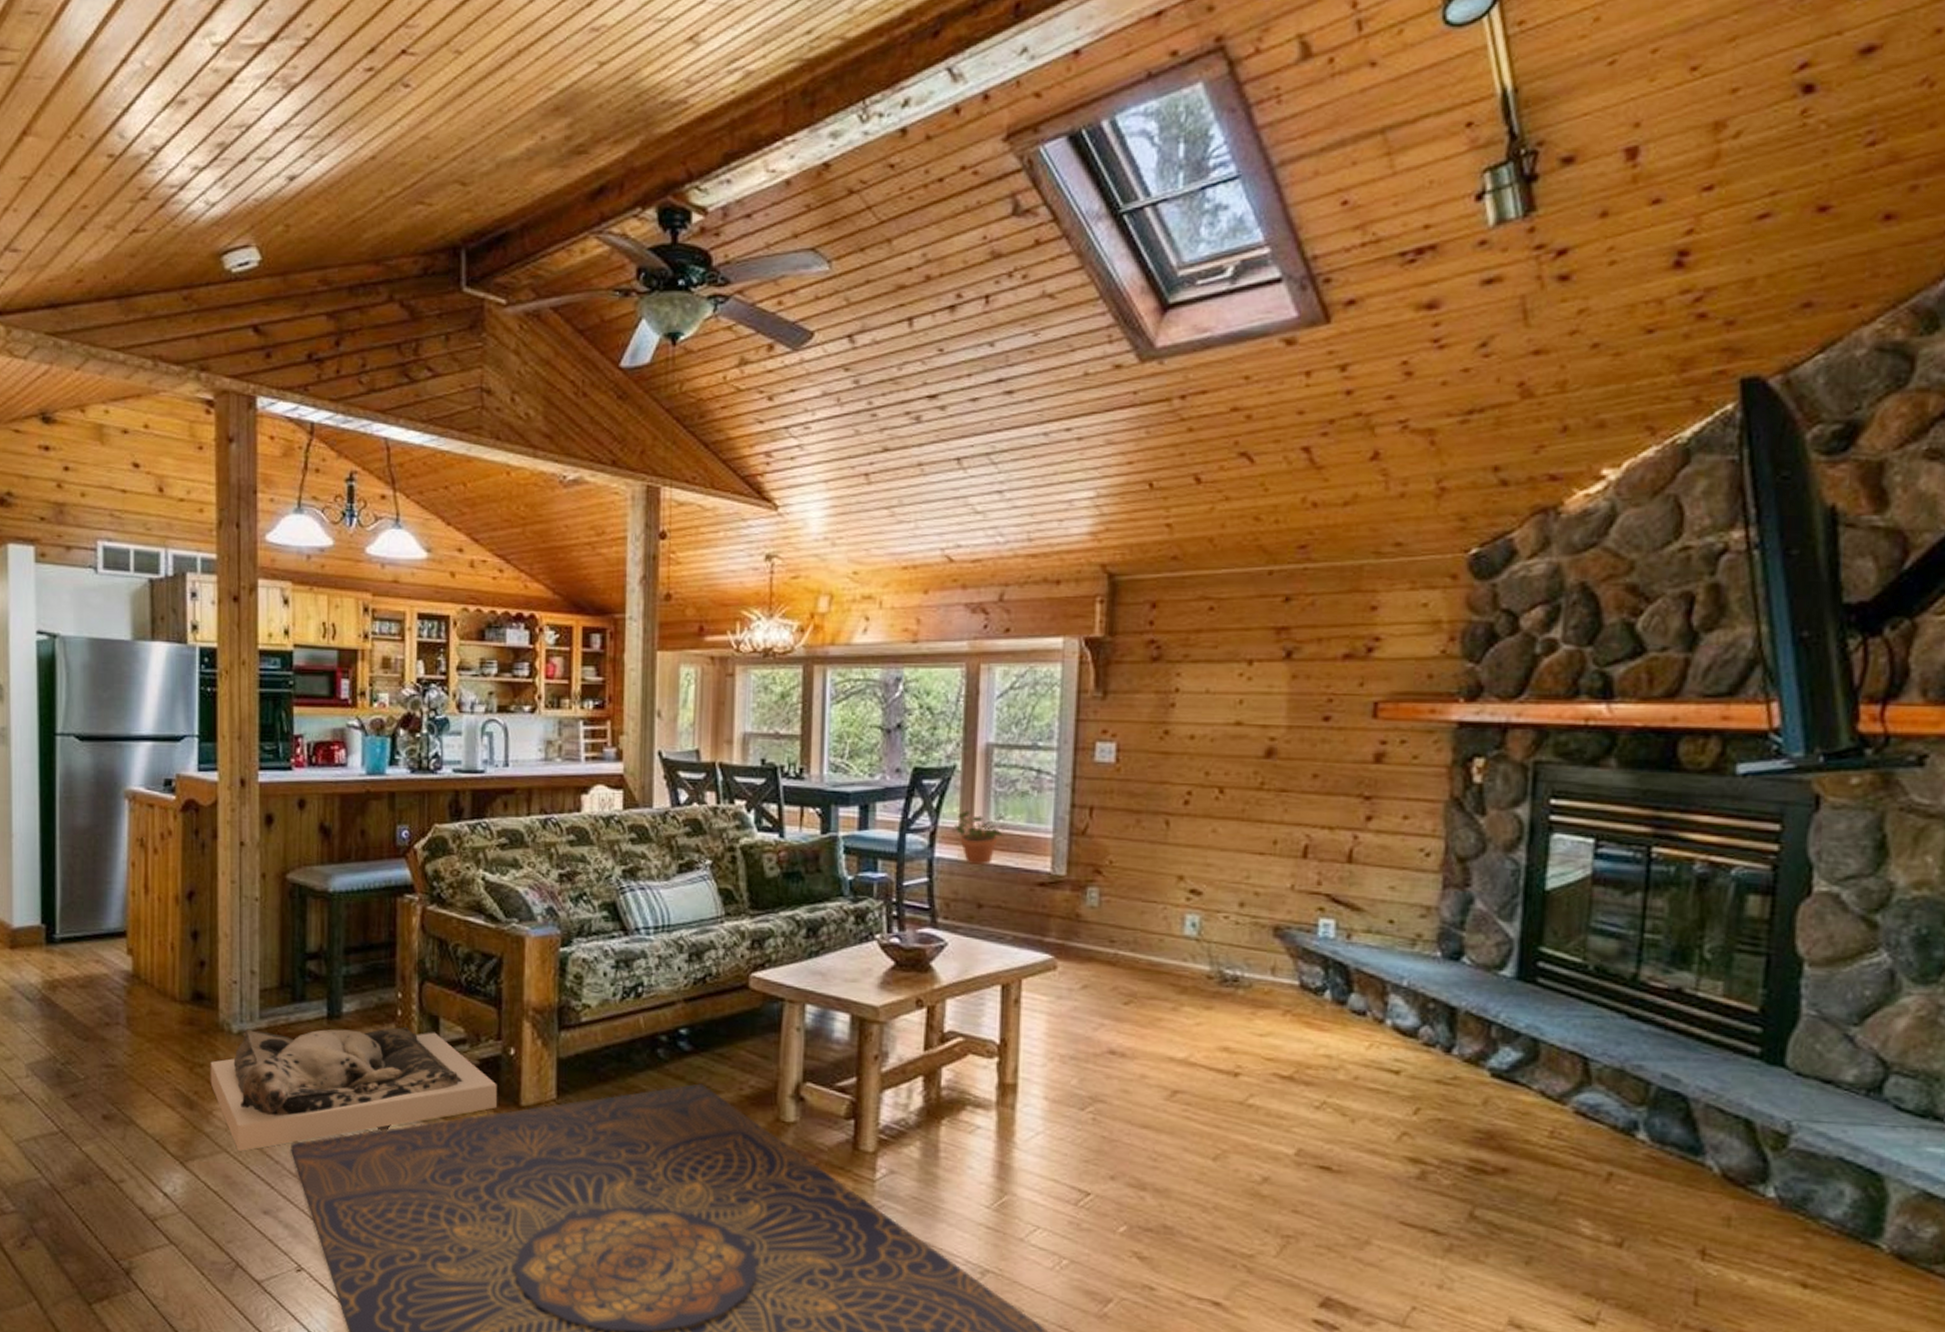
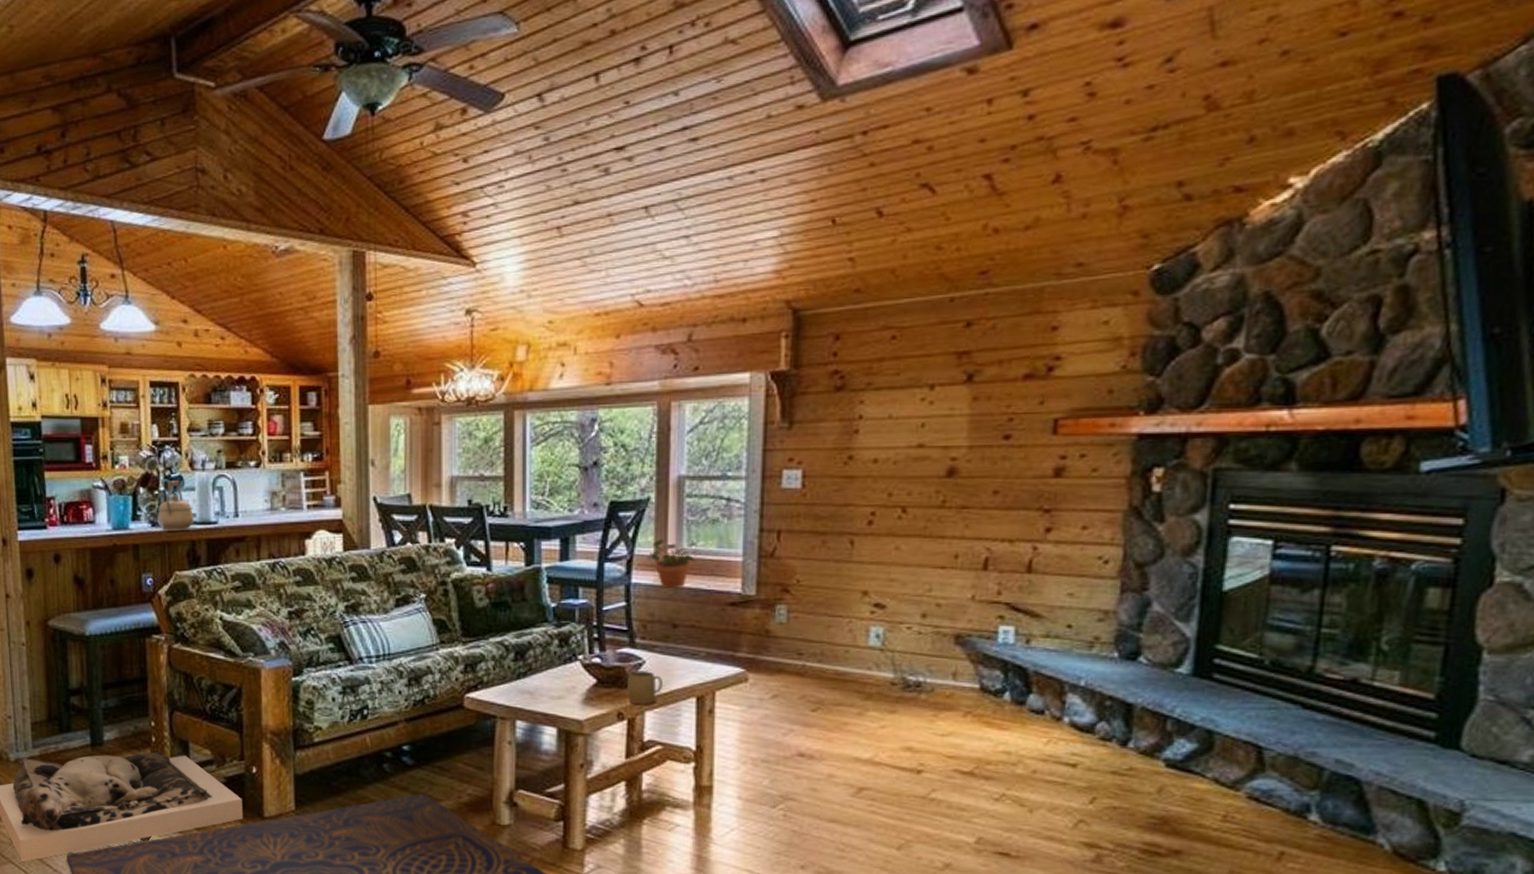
kettle: none [416,722,459,780] -> present [156,479,194,532]
mug: none [926,953,966,991] -> present [626,671,663,704]

